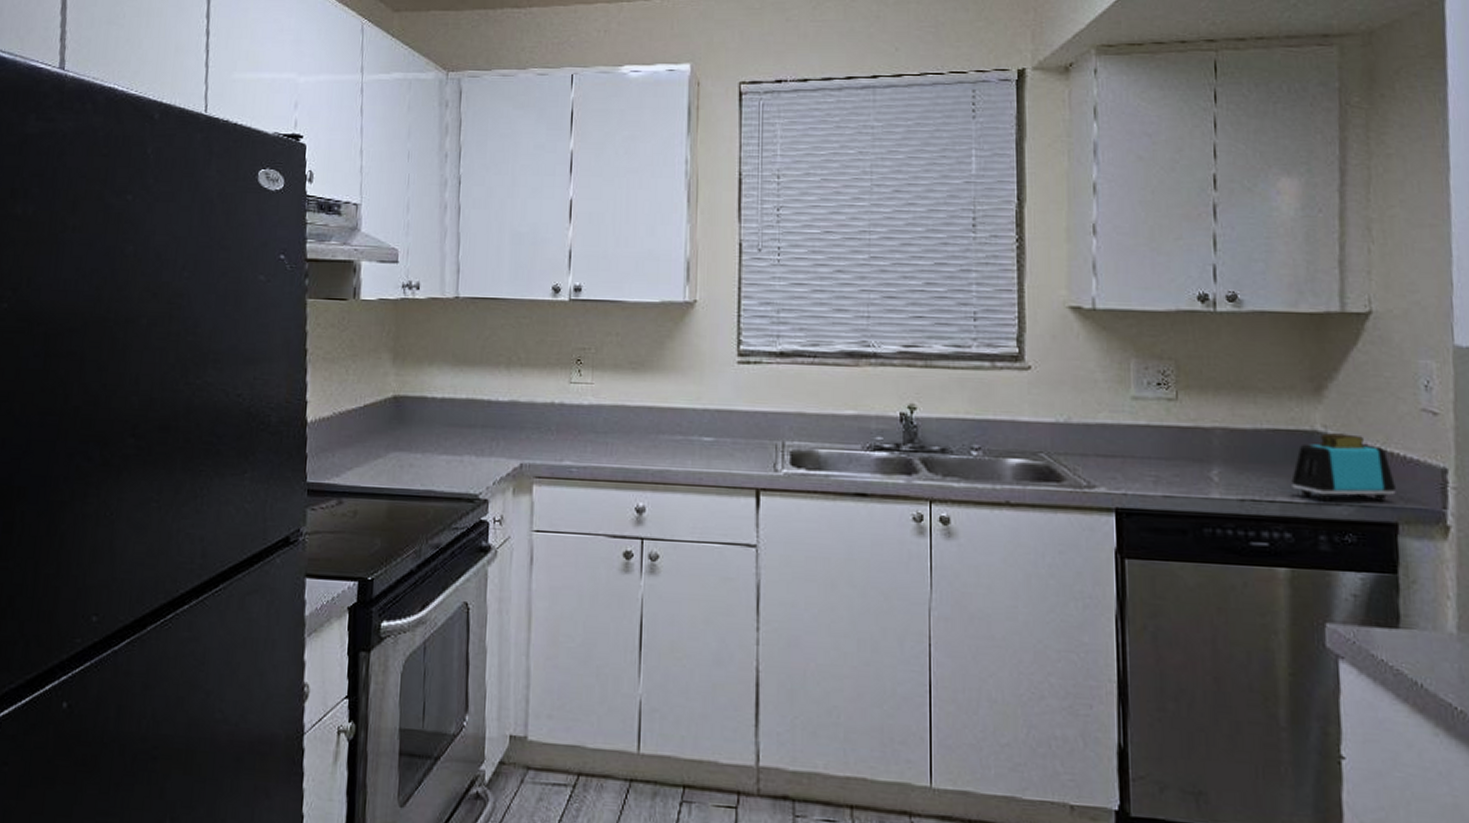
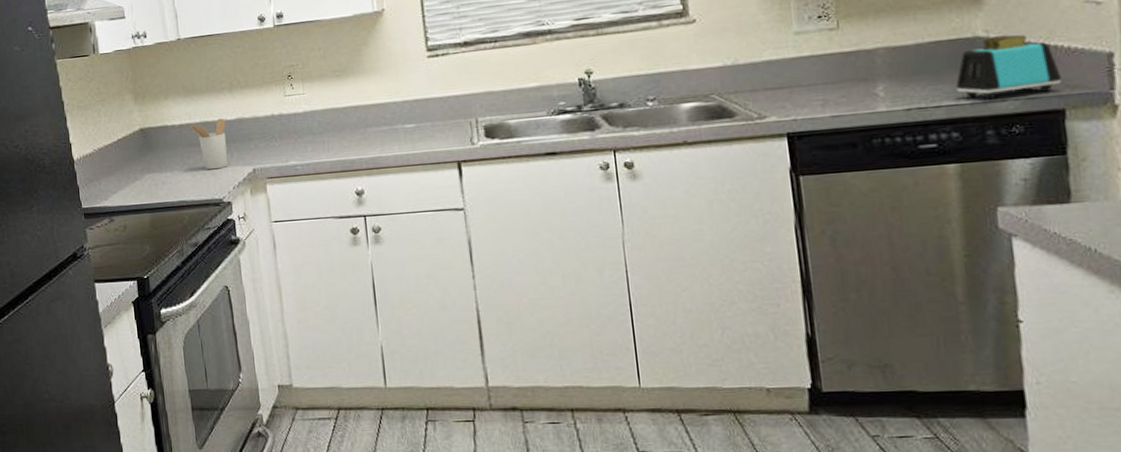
utensil holder: none [453,397,497,458] -> present [190,118,228,170]

